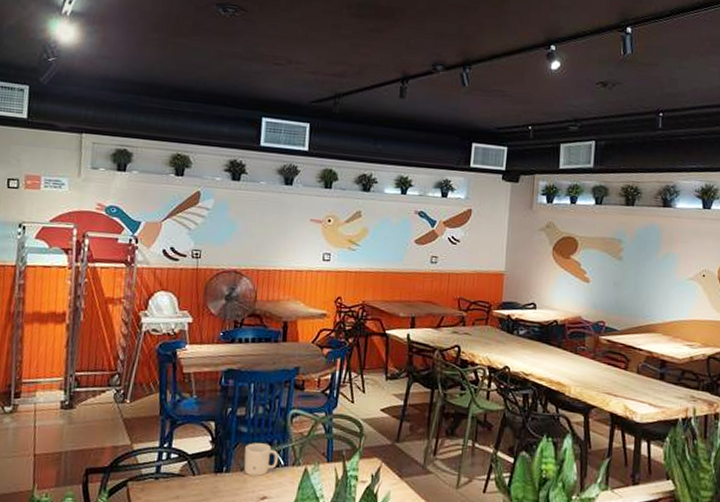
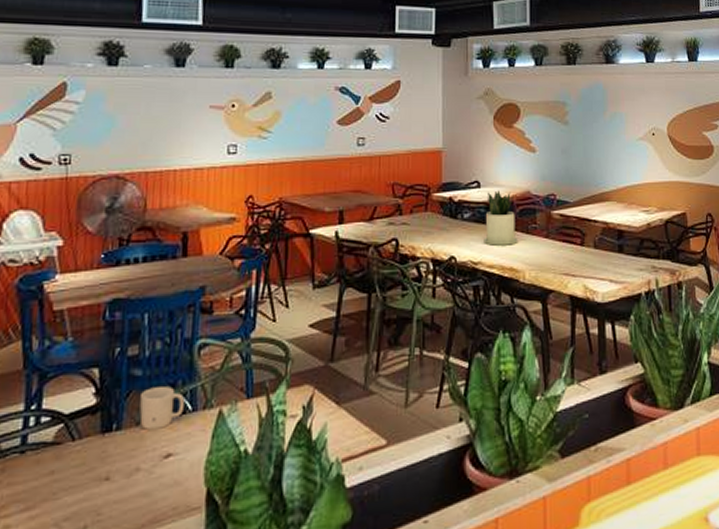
planter: none [535,313,567,363] -> present [483,190,518,246]

